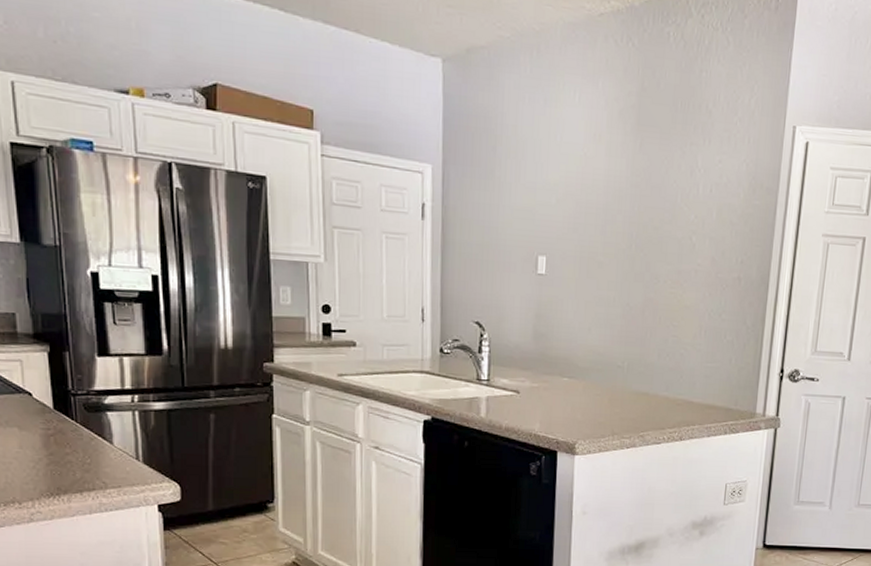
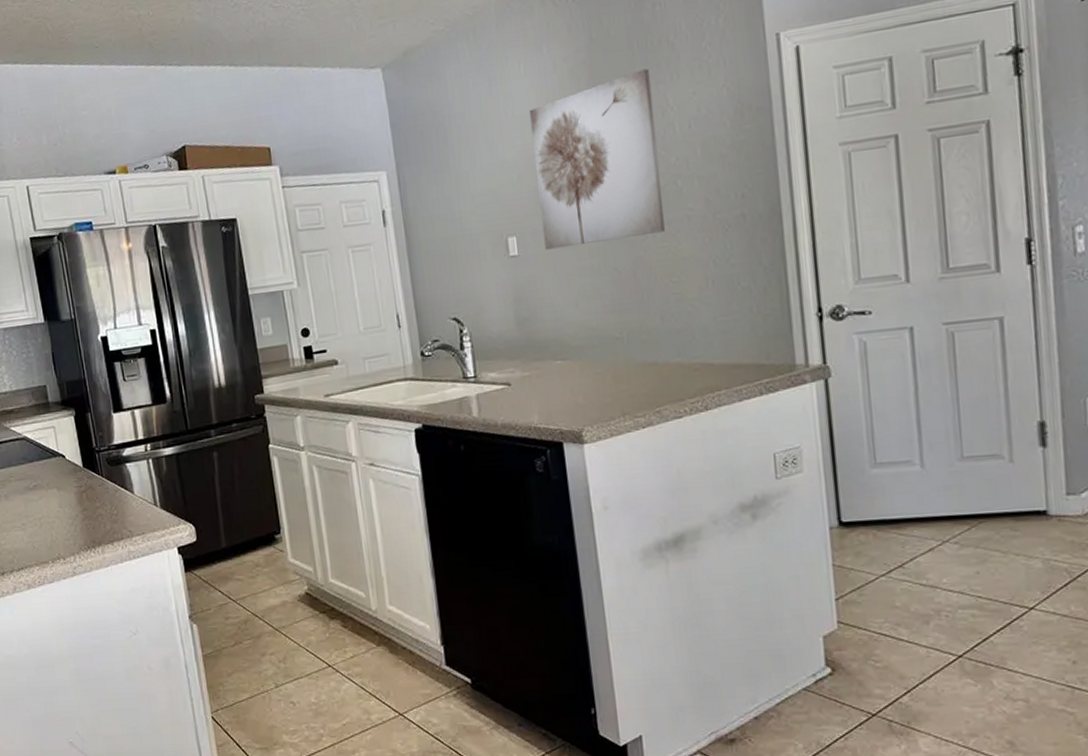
wall art: none [570,127,687,280] -> present [529,68,665,250]

